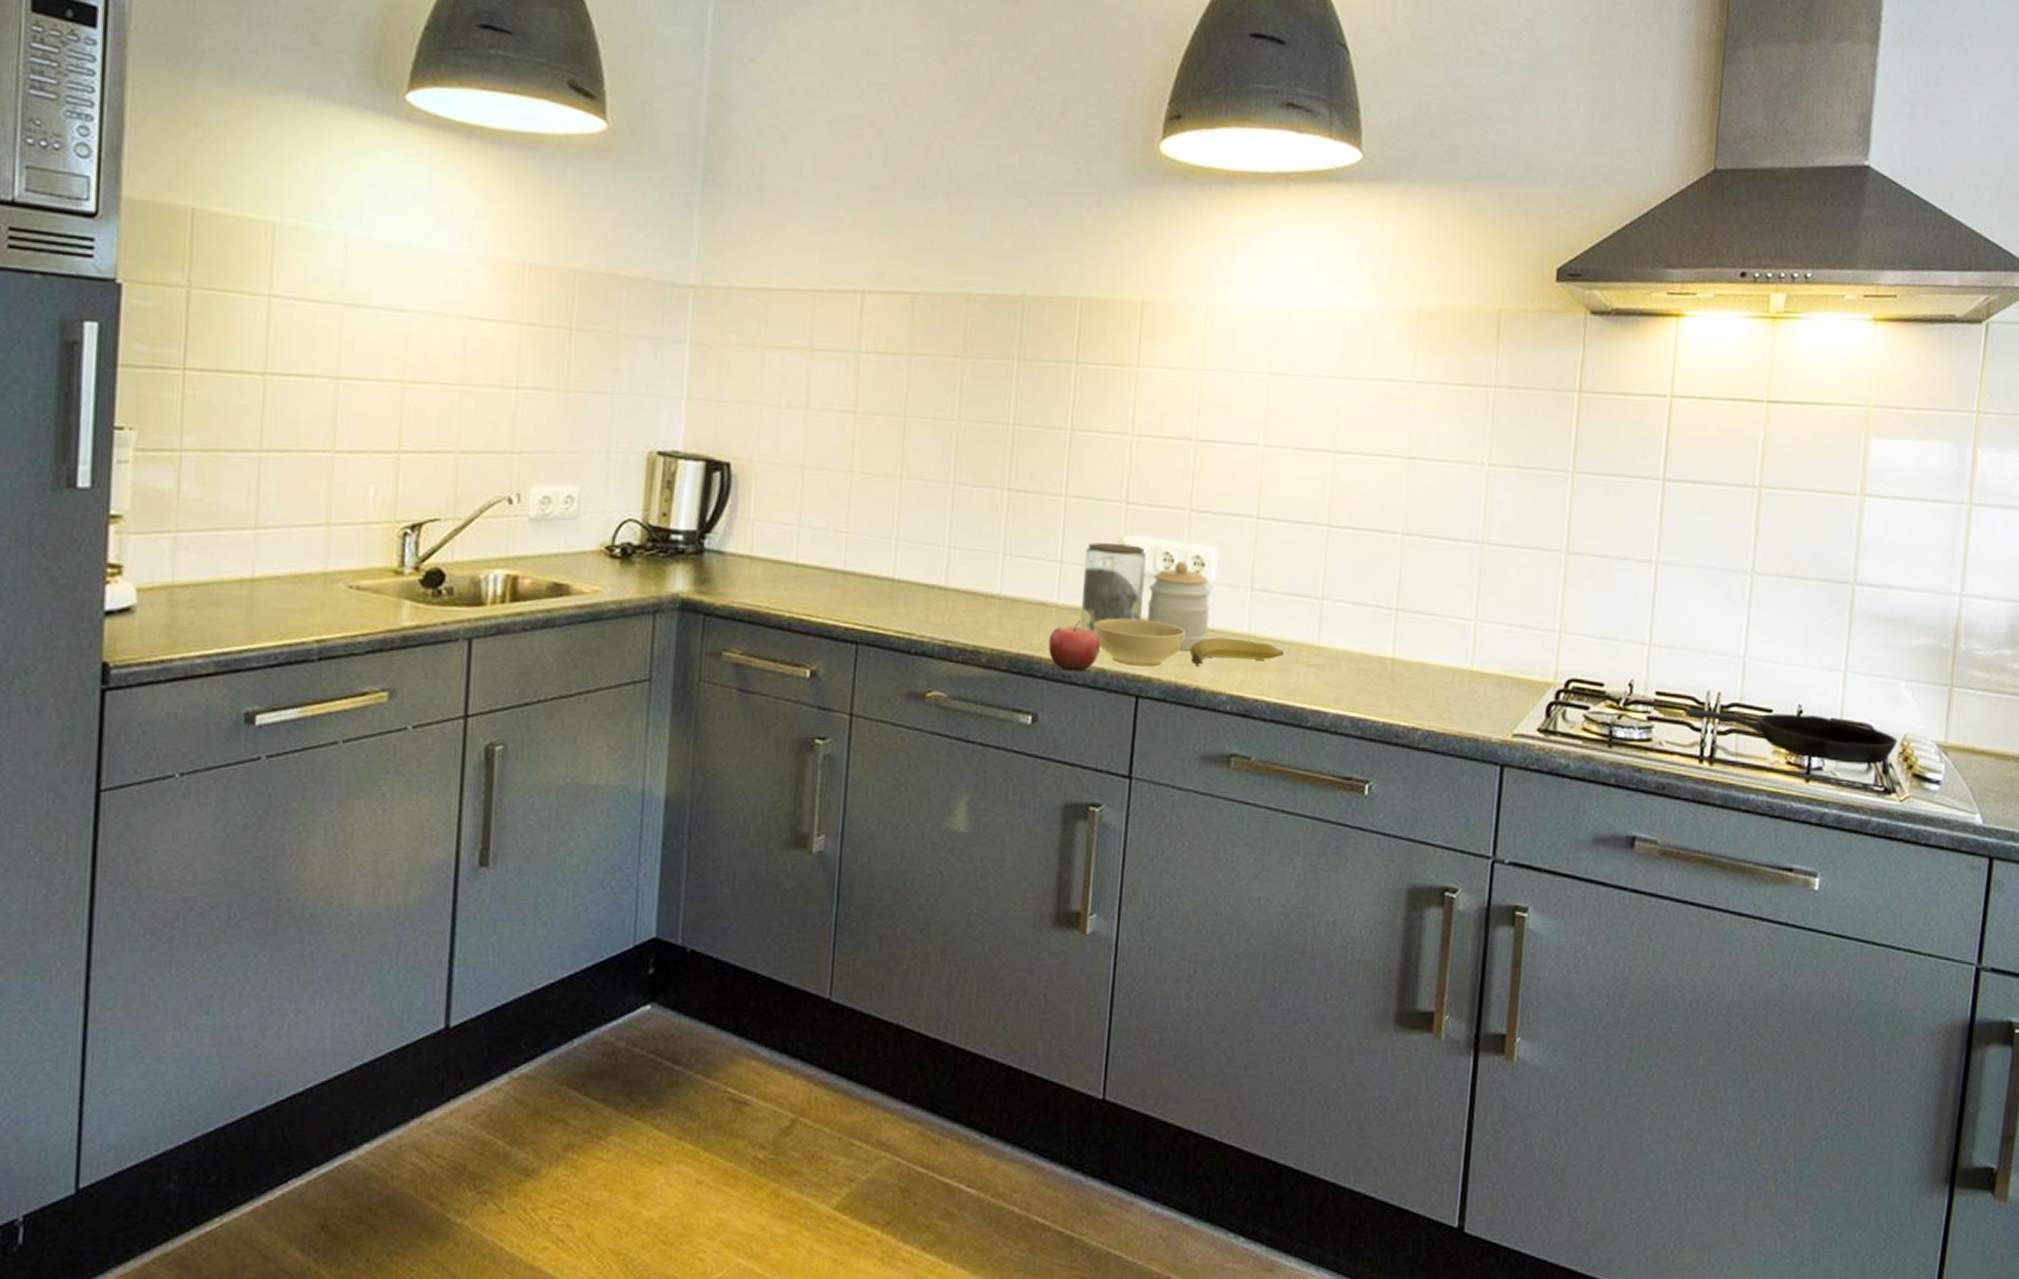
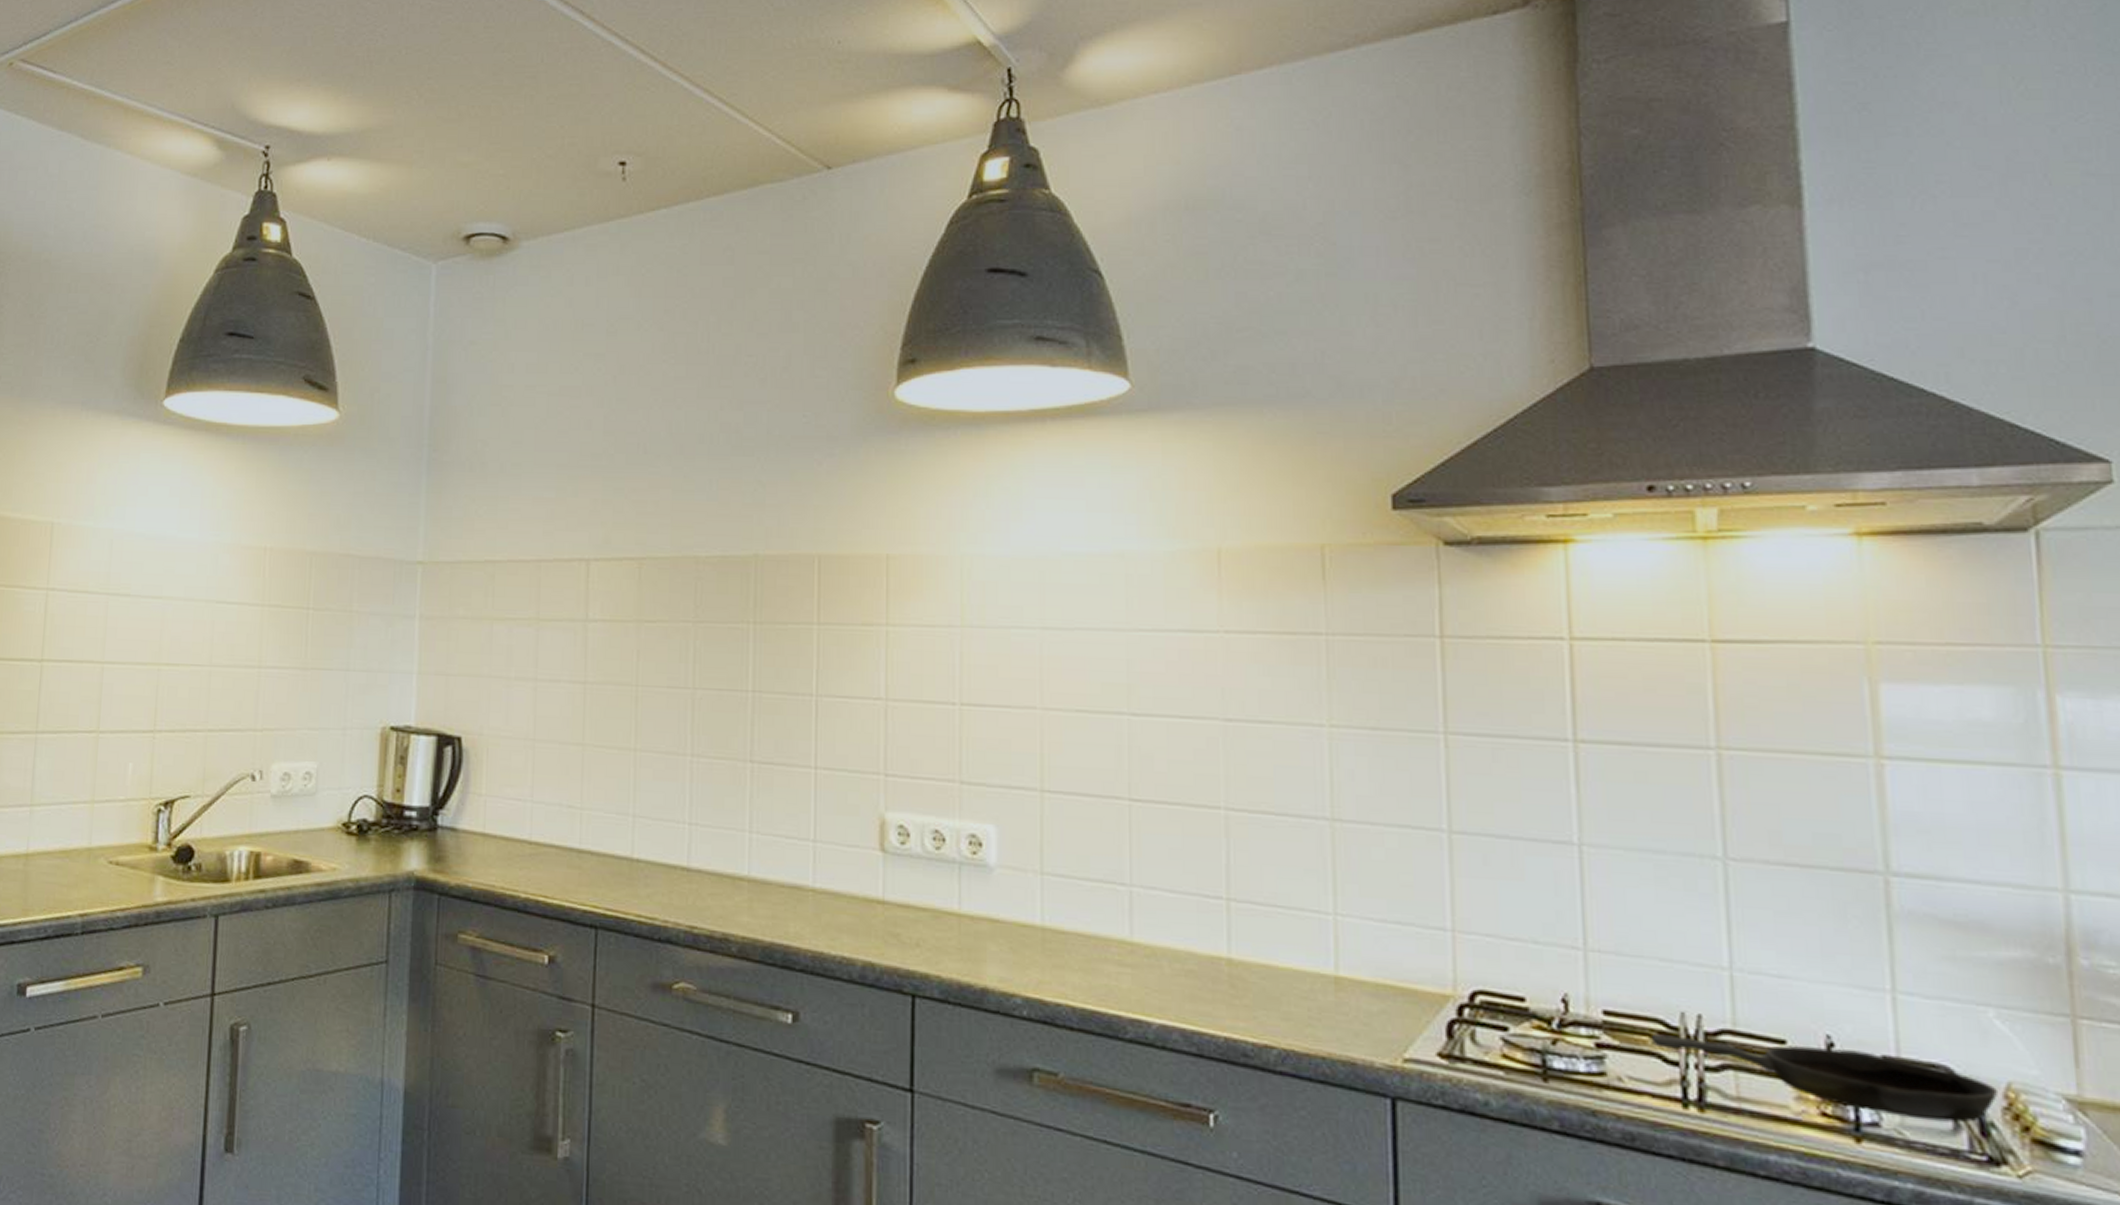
fruit: present [1048,620,1100,672] -> none [806,907,865,965]
jar: present [1079,543,1147,632] -> none [840,819,913,920]
bowl: present [1093,618,1186,667] -> none [856,904,966,962]
jar: present [1146,561,1211,651] -> none [918,841,993,944]
fruit: present [1189,637,1284,666] -> none [972,928,1088,962]

